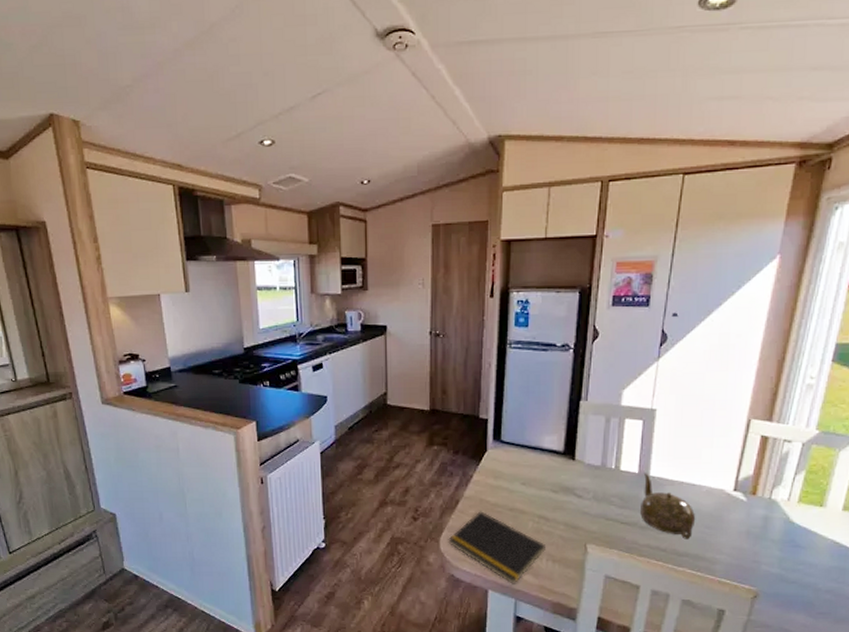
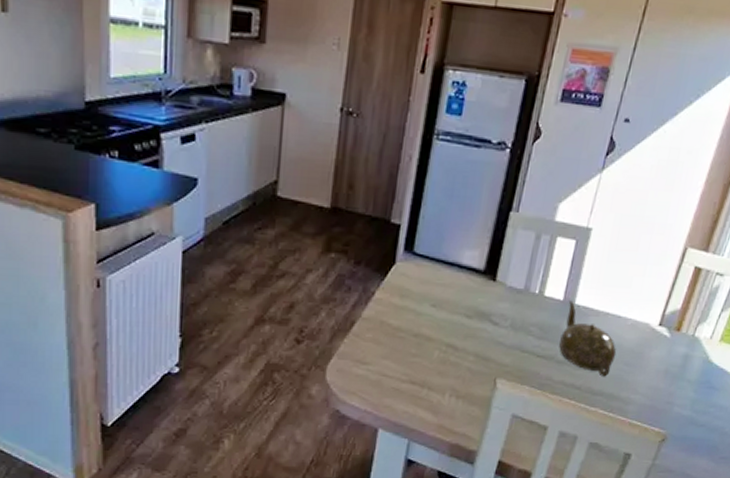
notepad: present [448,511,547,584] -> none [337,335,452,423]

